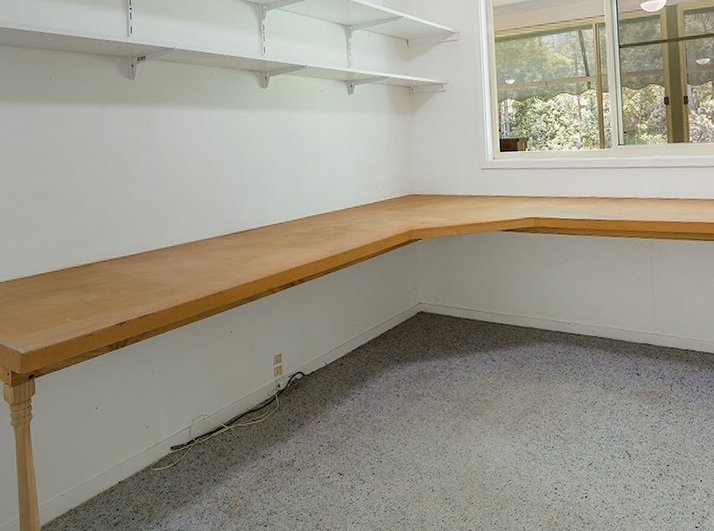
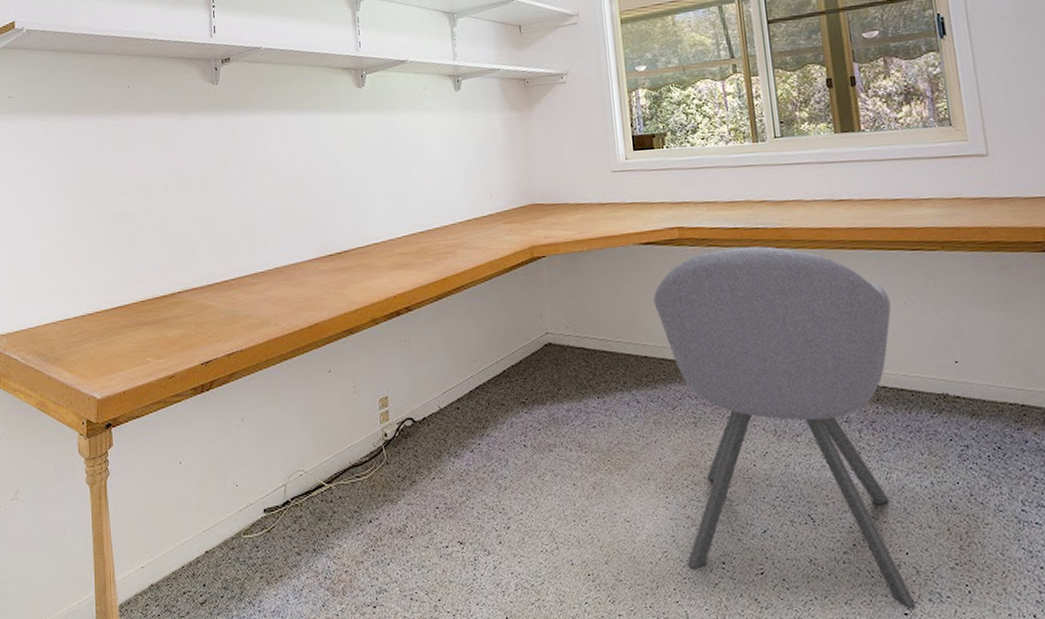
chair: none [511,235,705,523] -> present [654,246,916,608]

